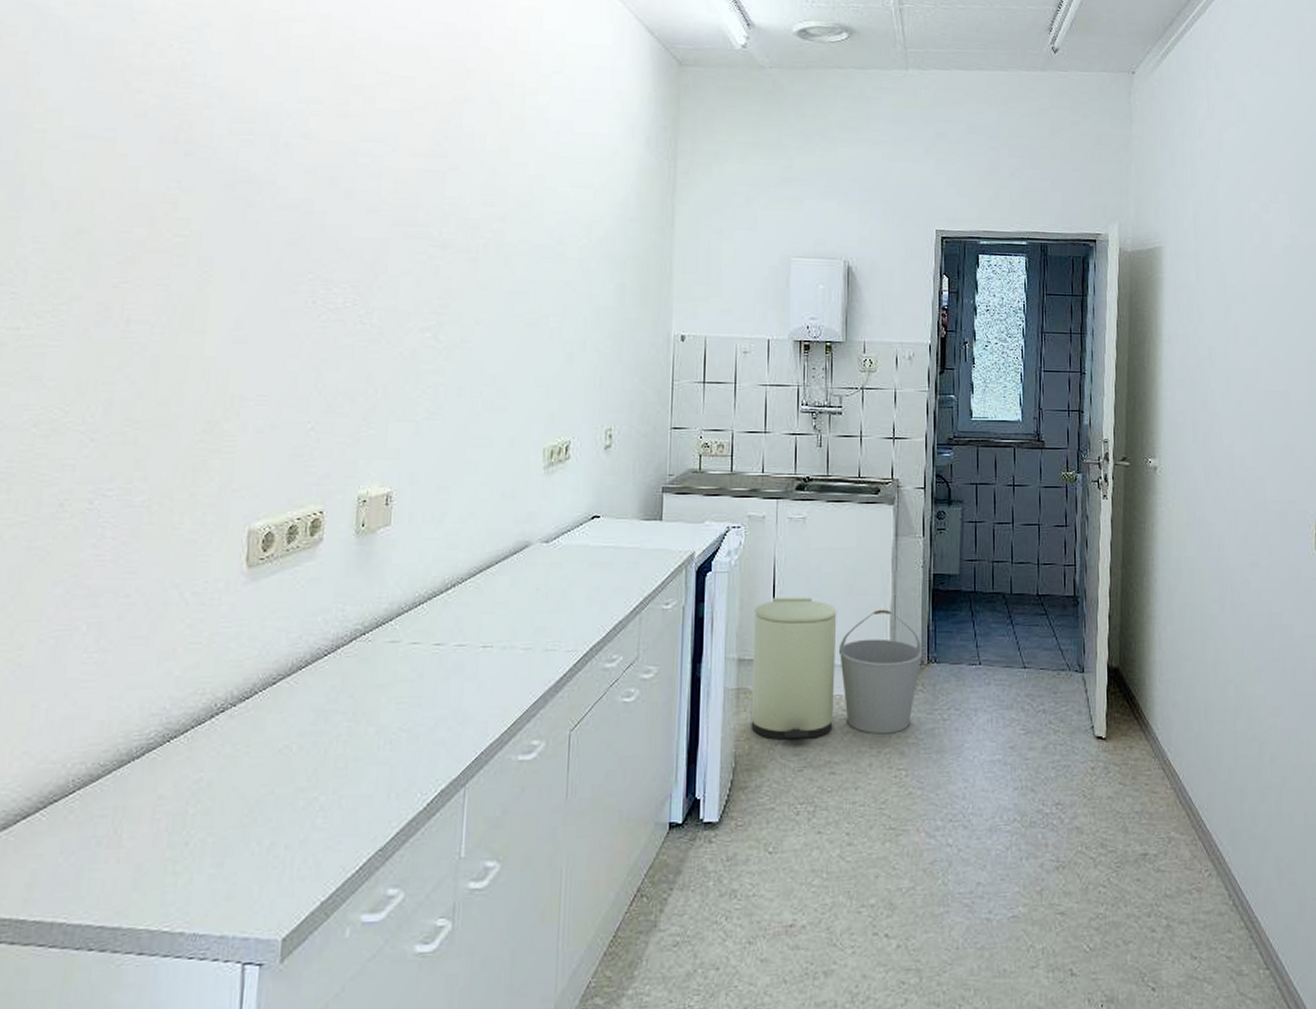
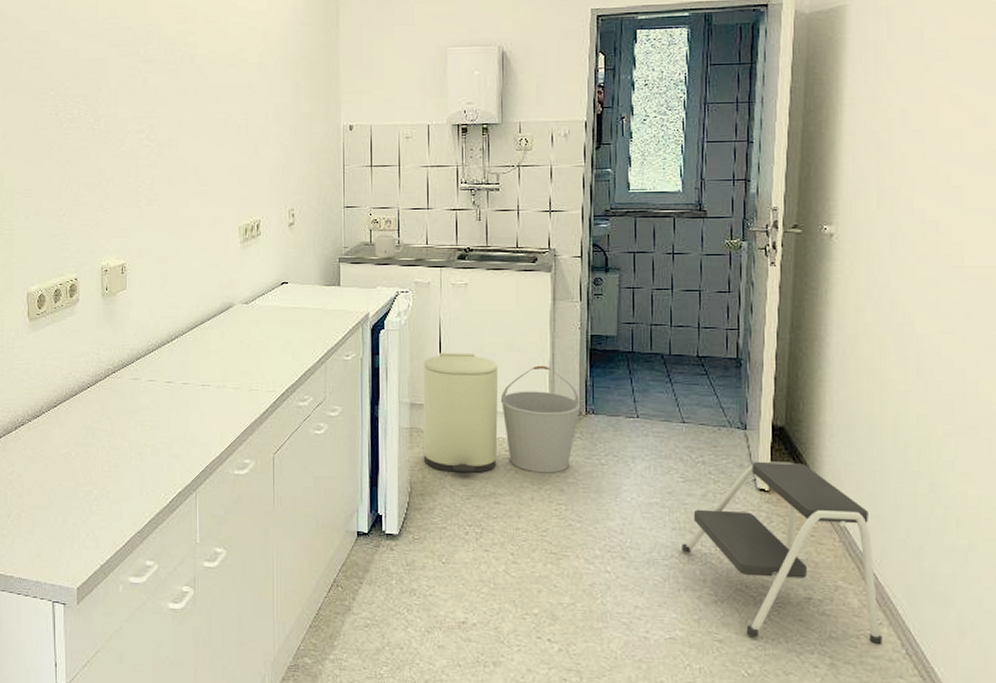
mug: none [703,460,737,490] -> present [374,233,404,260]
step stool: none [1024,705,1212,905] -> present [682,461,882,645]

